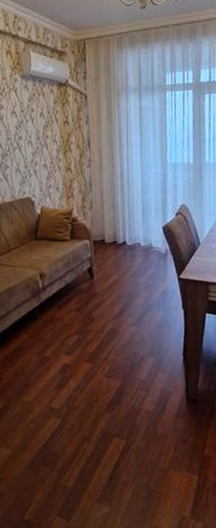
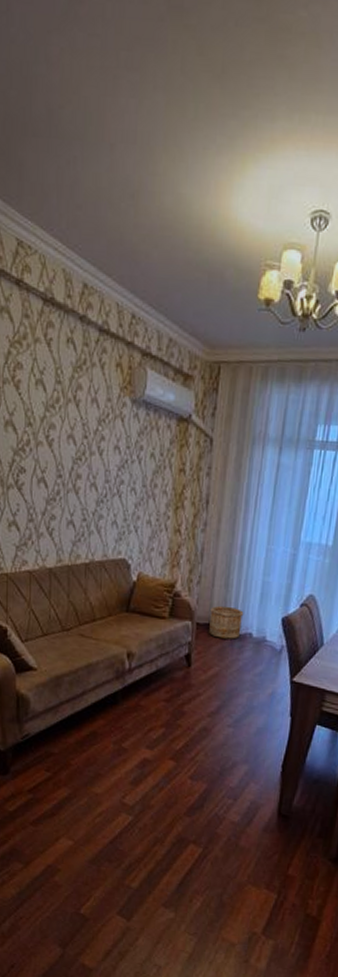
wooden bucket: none [102,223,131,251] -> present [209,605,244,639]

